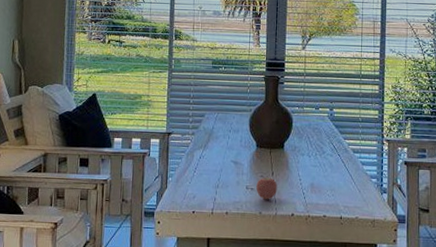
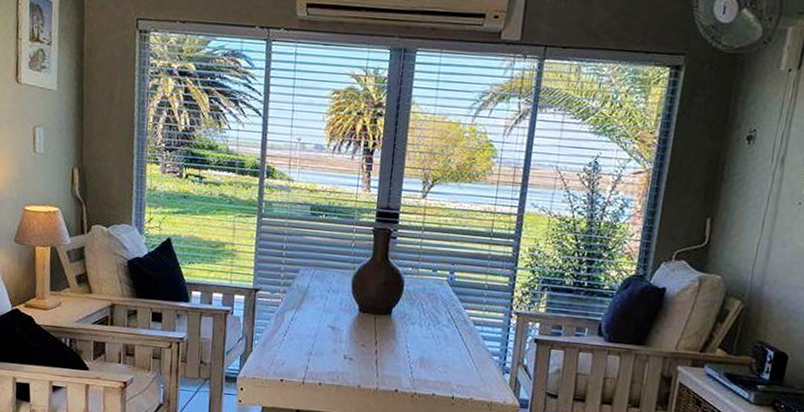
apple: present [256,176,278,200] -> none [355,345,381,373]

